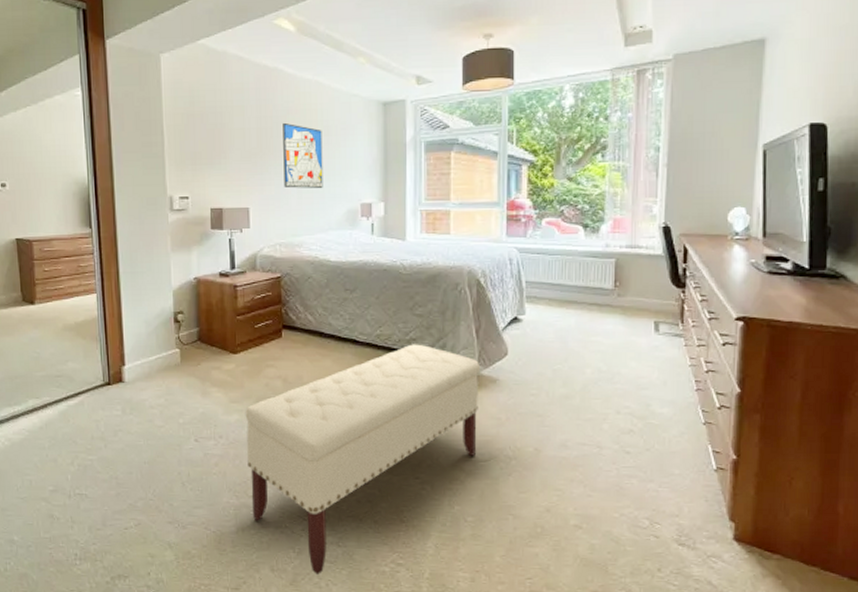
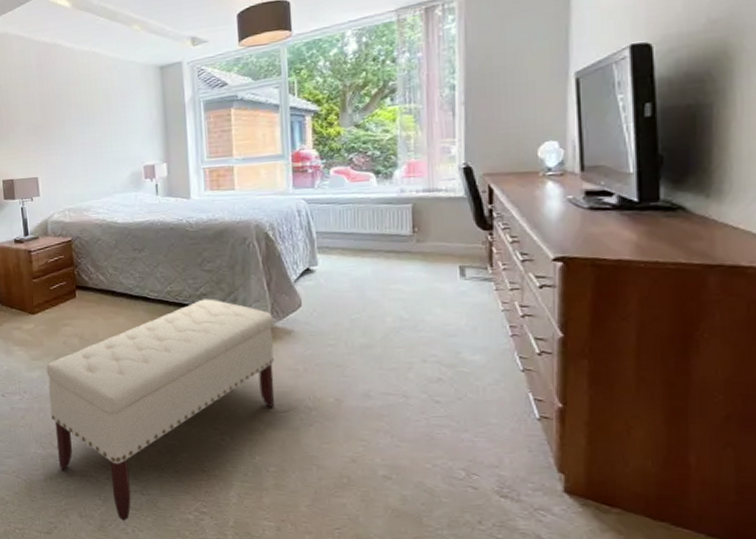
wall art: present [283,122,323,188] -> none [64,94,107,156]

